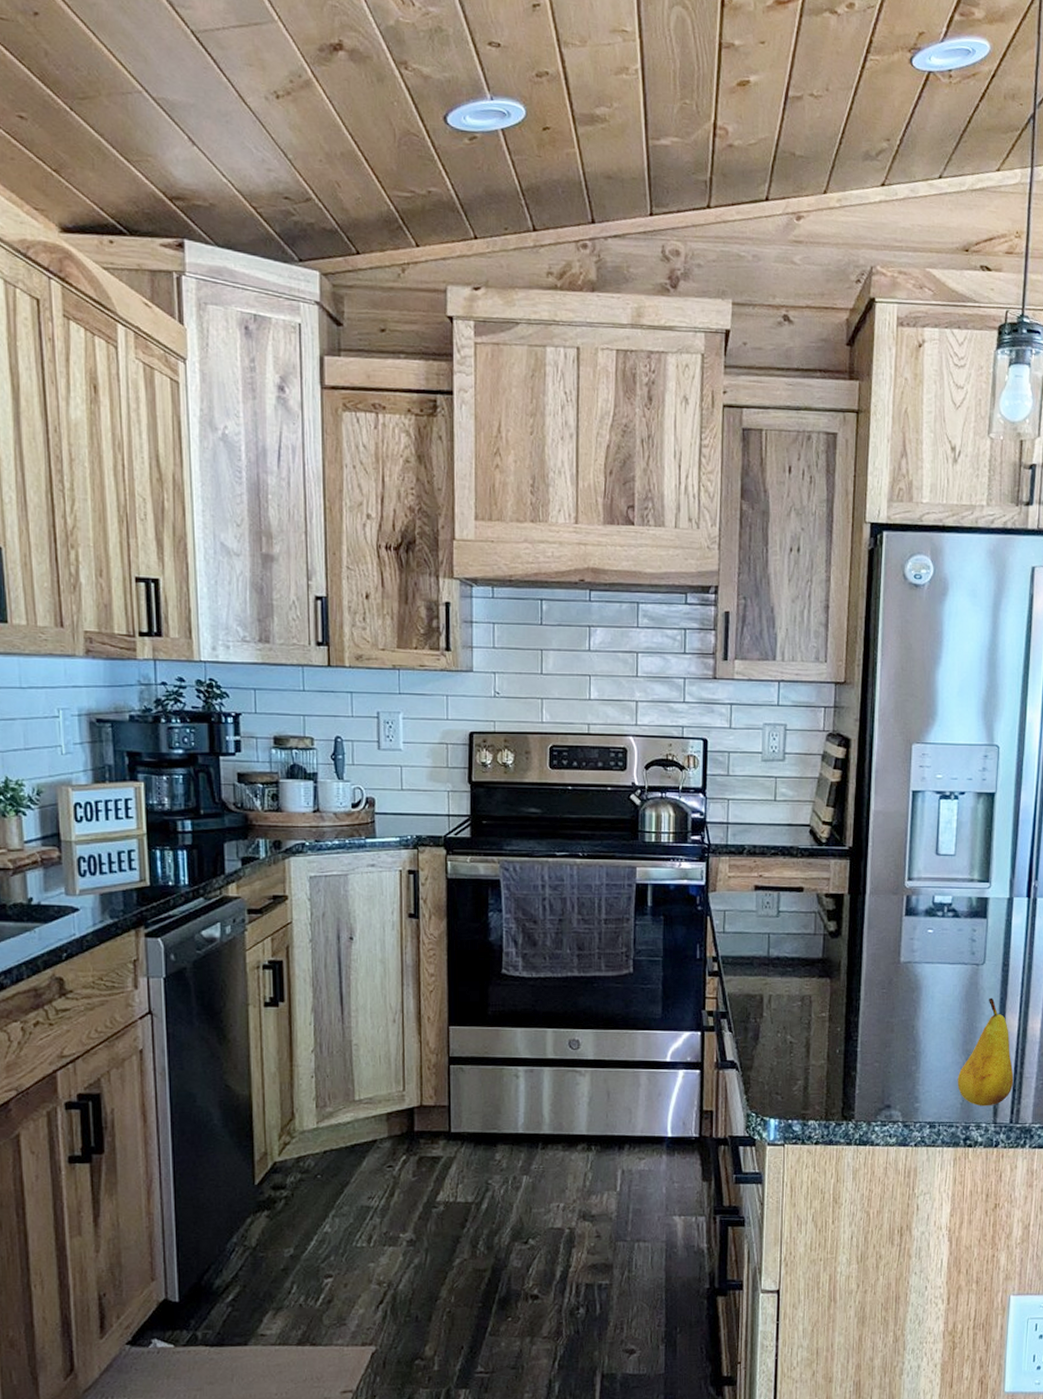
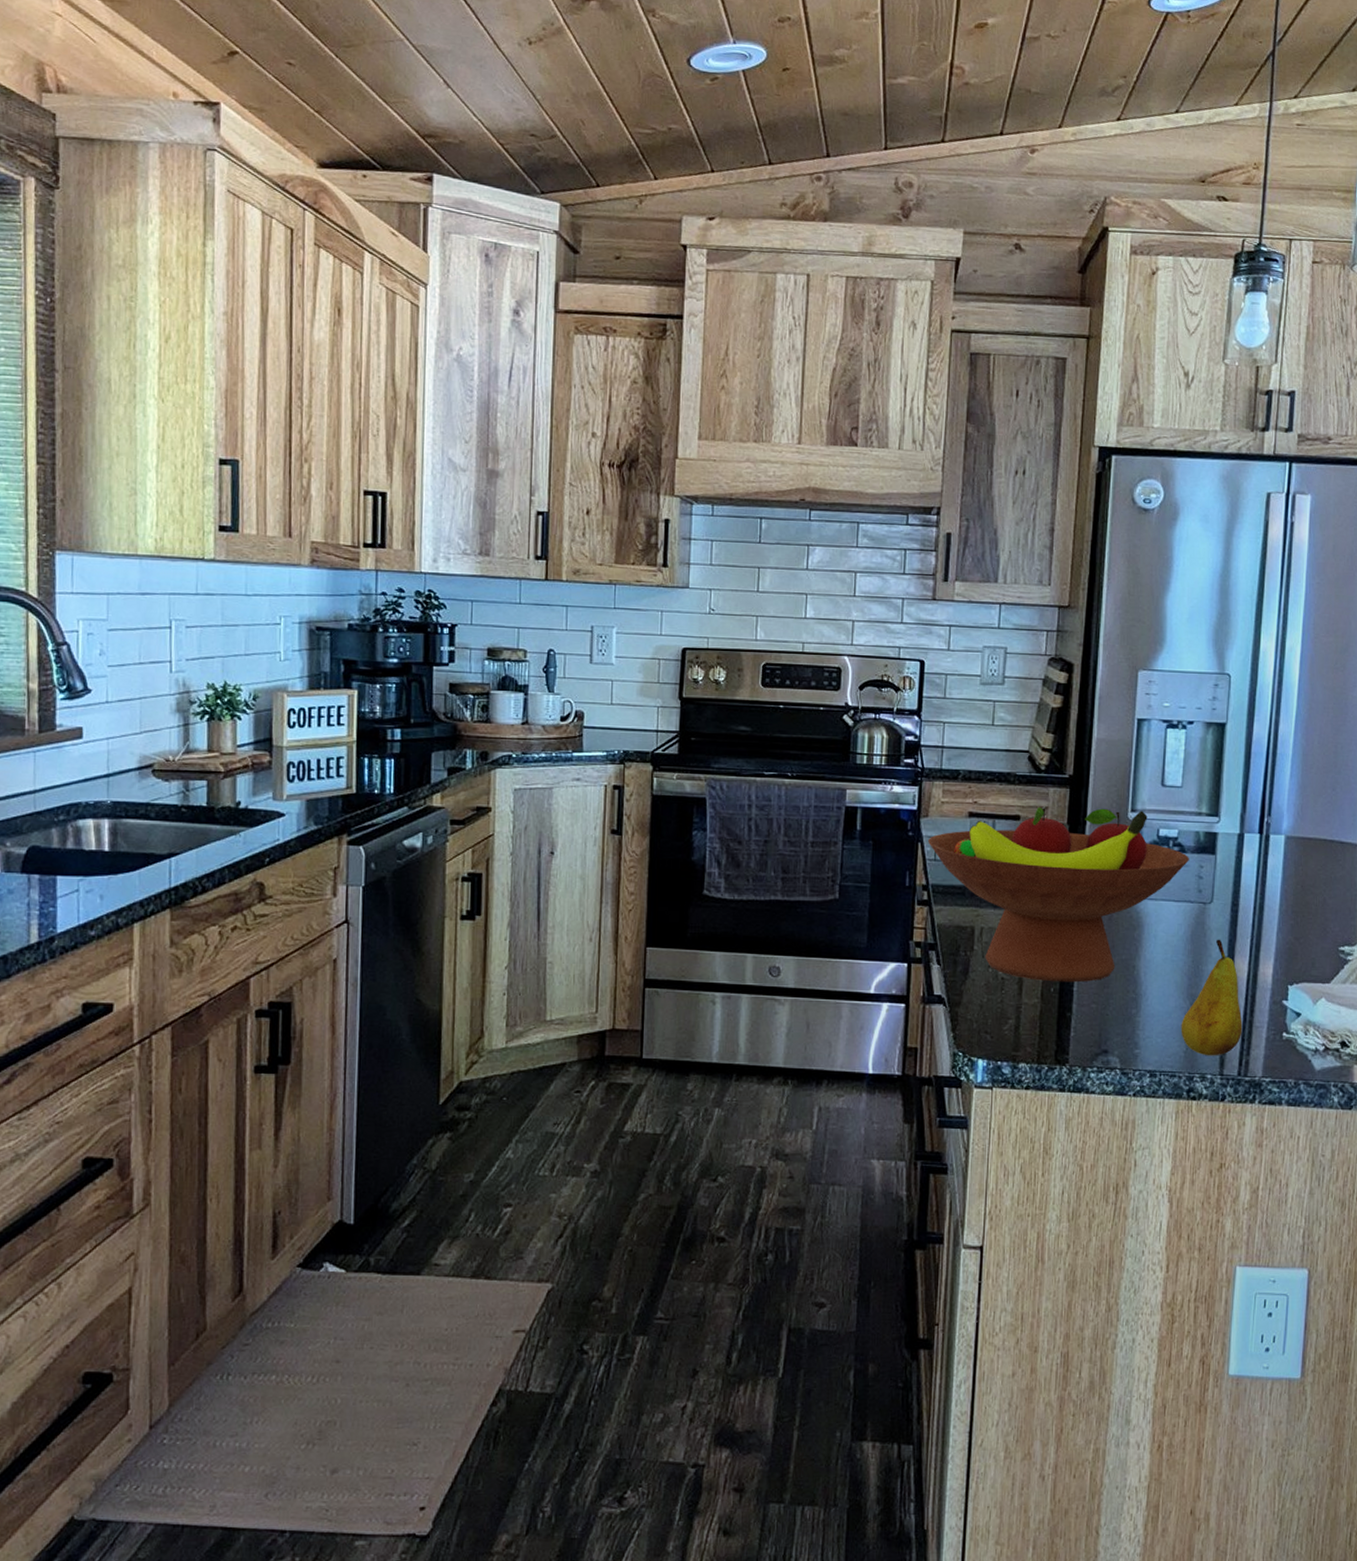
fruit bowl: none [717,878,963,1044] -> present [928,806,1189,983]

